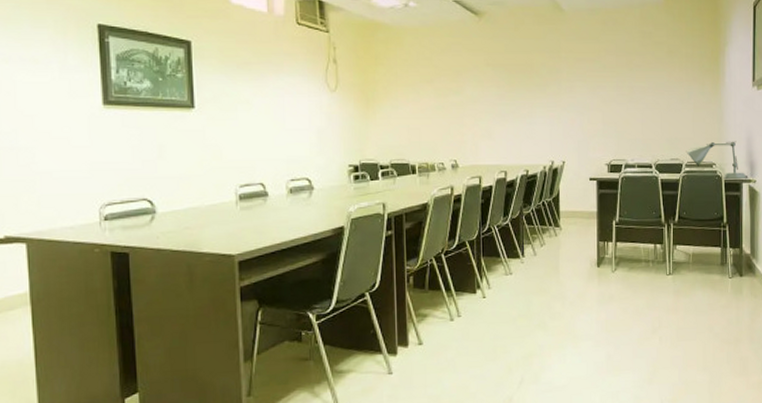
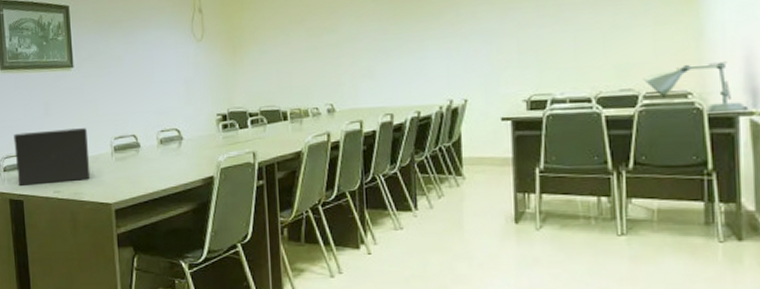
laptop: none [119,174,211,238] -> present [14,128,91,187]

